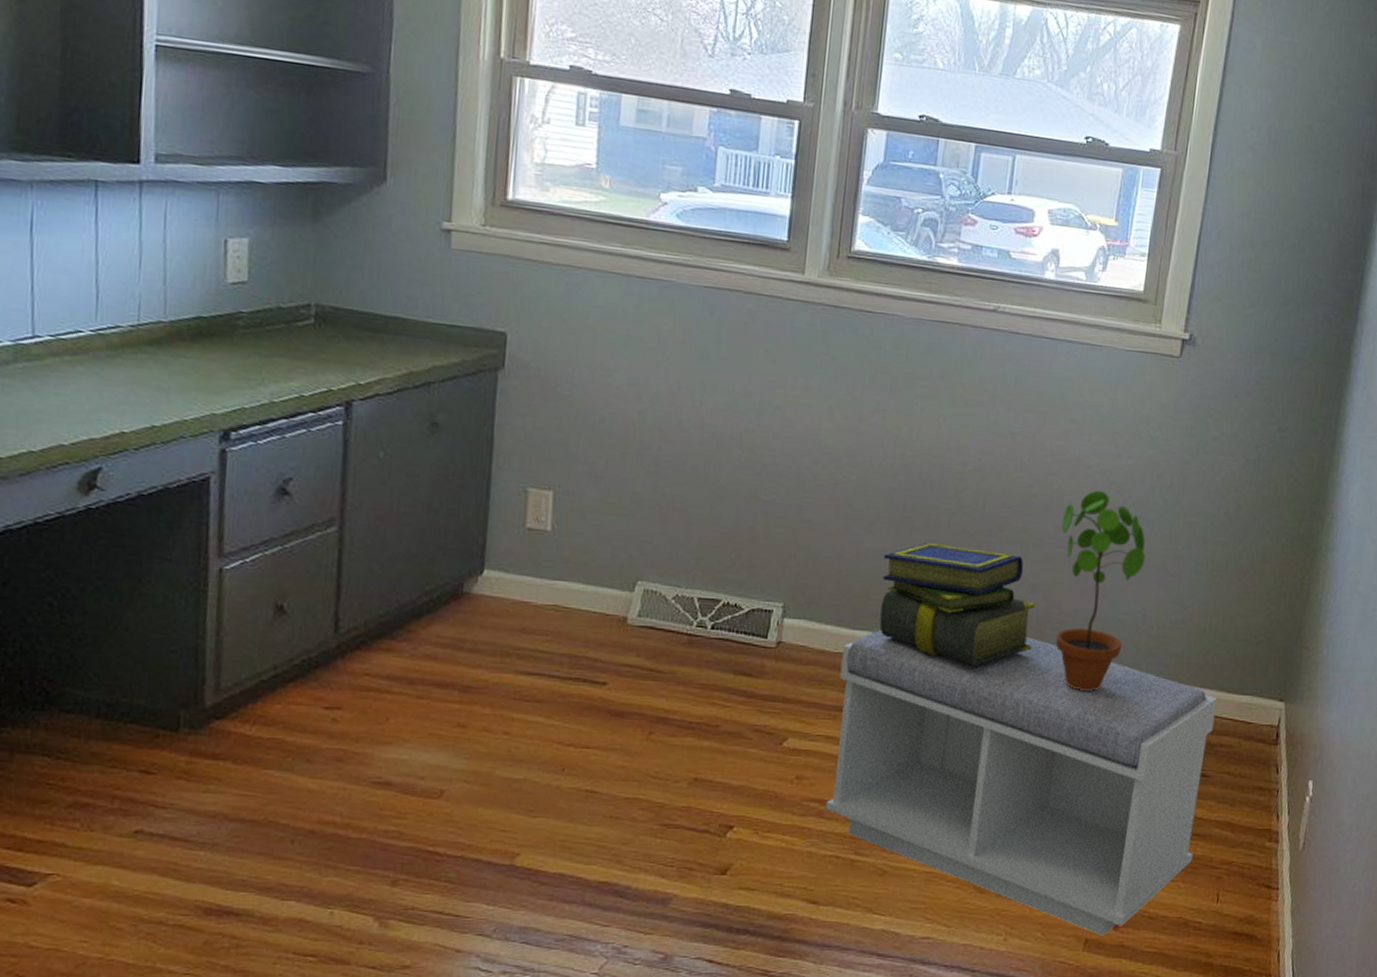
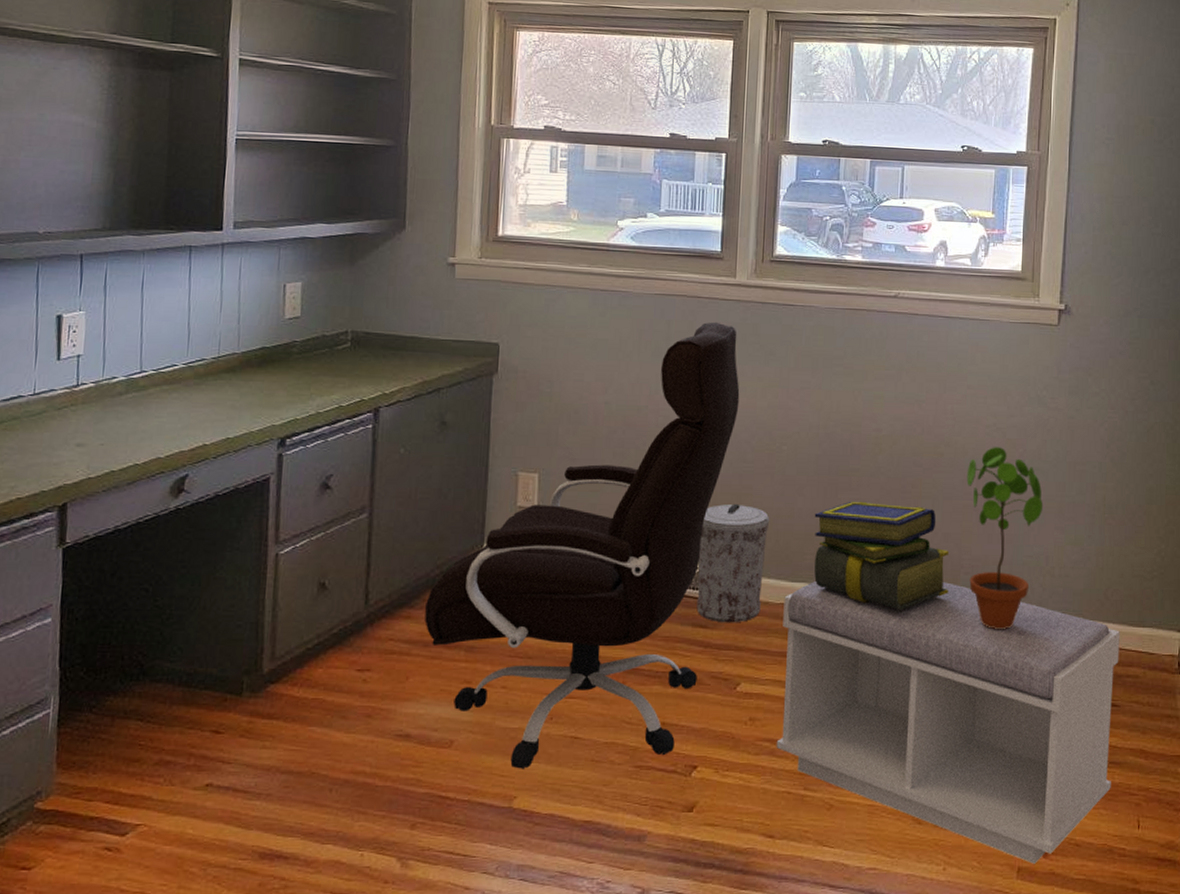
office chair: none [409,325,803,824] -> present [425,321,740,769]
trash can: none [740,538,832,672] -> present [697,503,770,623]

